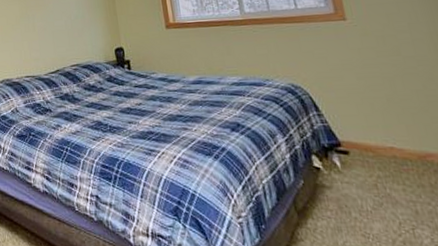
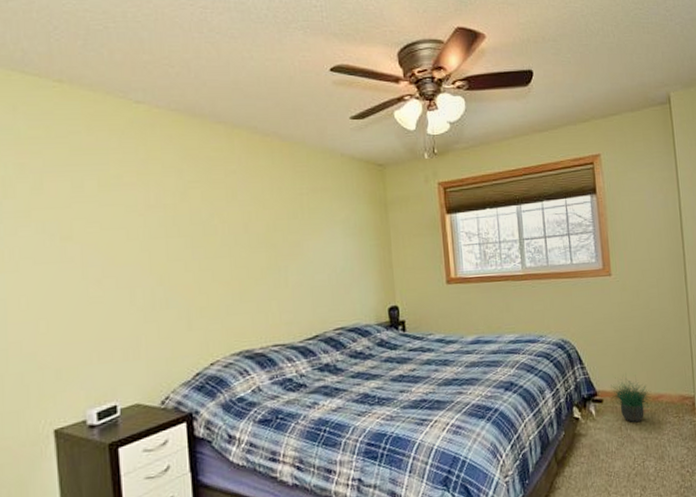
potted plant: none [357,128,419,182] -> present [611,377,654,423]

